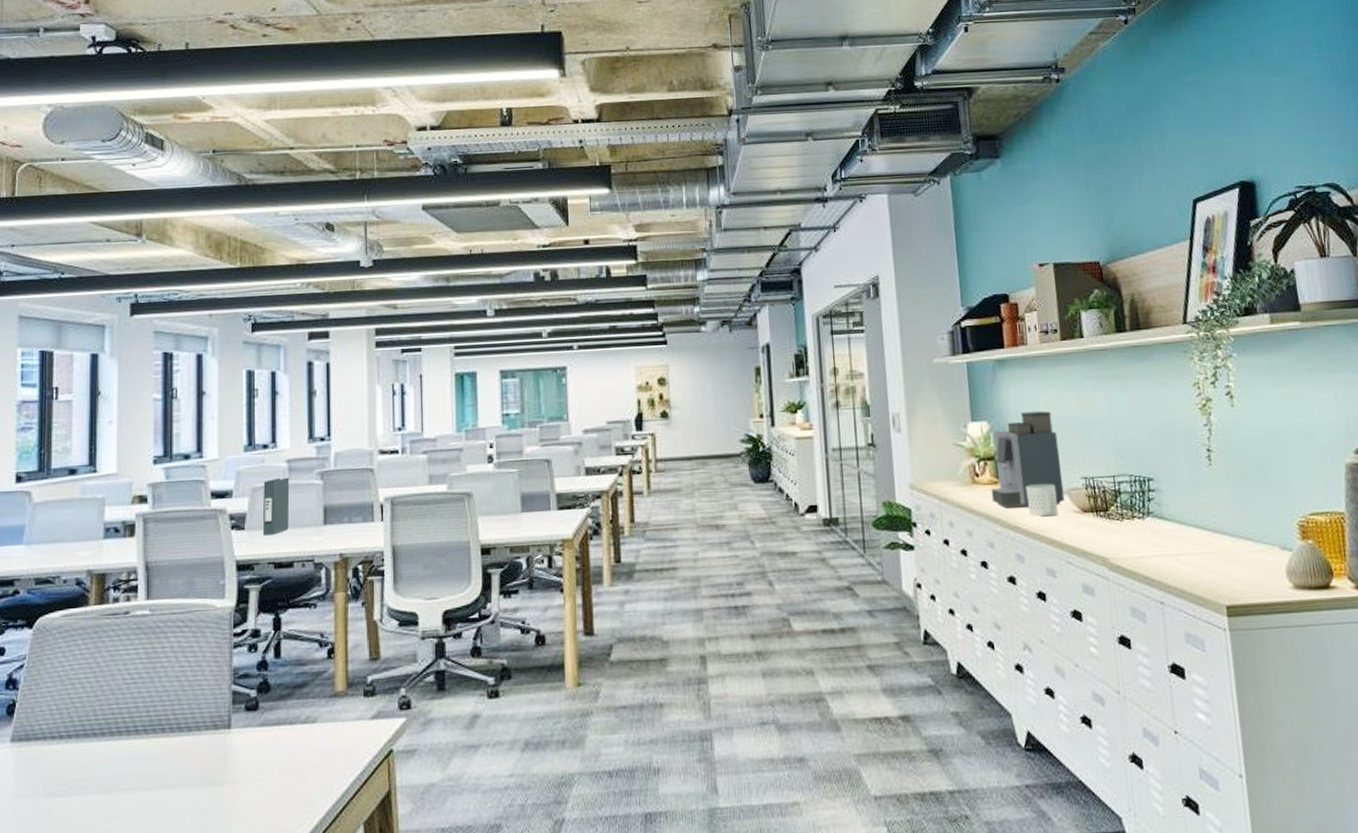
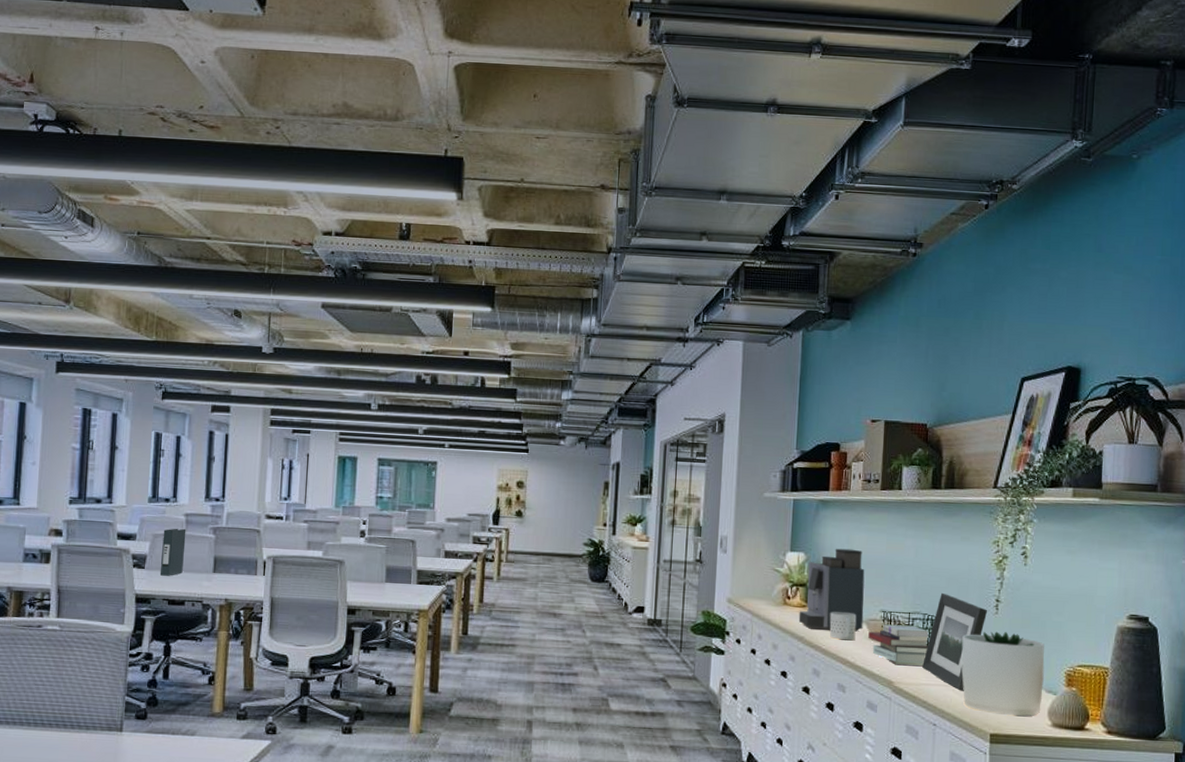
books: none [1072,490,1141,539] -> present [868,624,929,667]
picture frame: none [1136,448,1200,561] -> present [921,592,988,692]
planter: none [1177,485,1278,583] -> present [962,631,1045,717]

